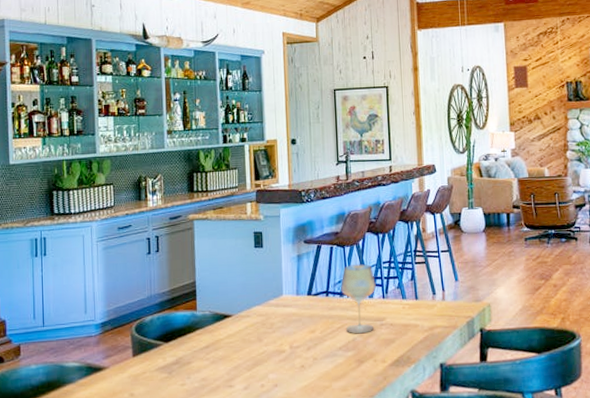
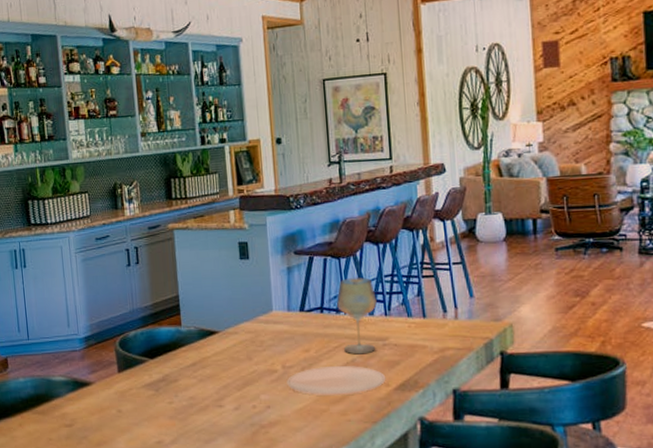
plate: none [293,344,383,374] -> present [287,365,386,397]

